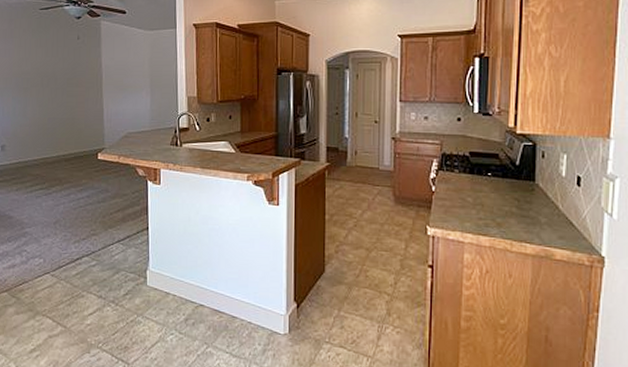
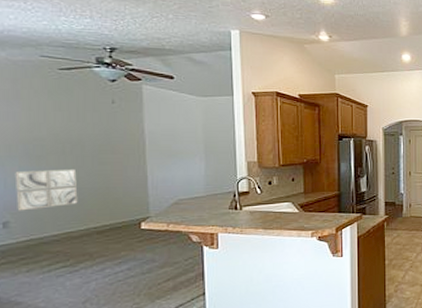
wall art: none [9,100,52,137] -> present [14,168,78,211]

